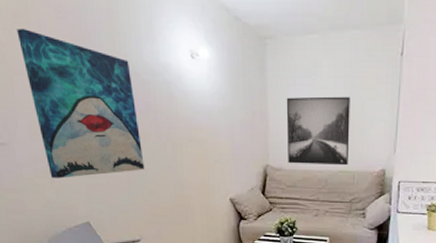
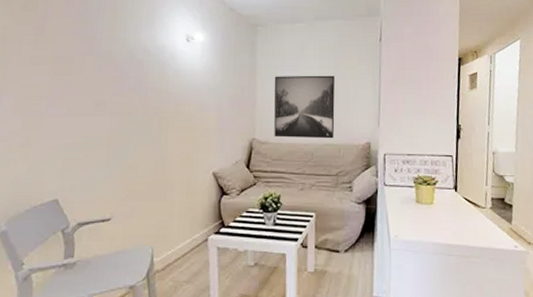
wall art: present [16,28,145,178] -> none [23,14,128,153]

